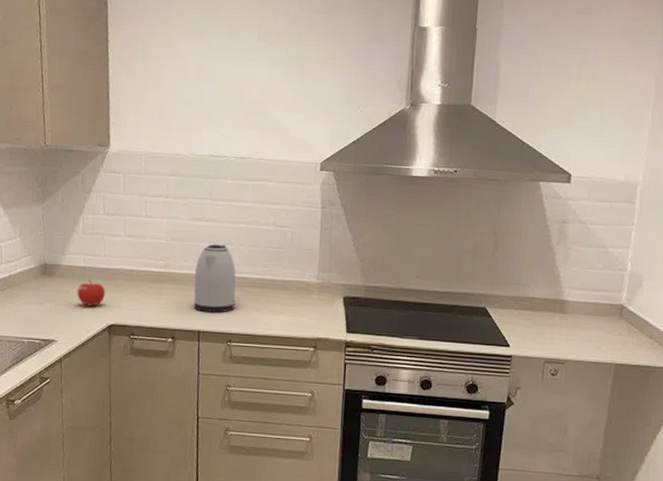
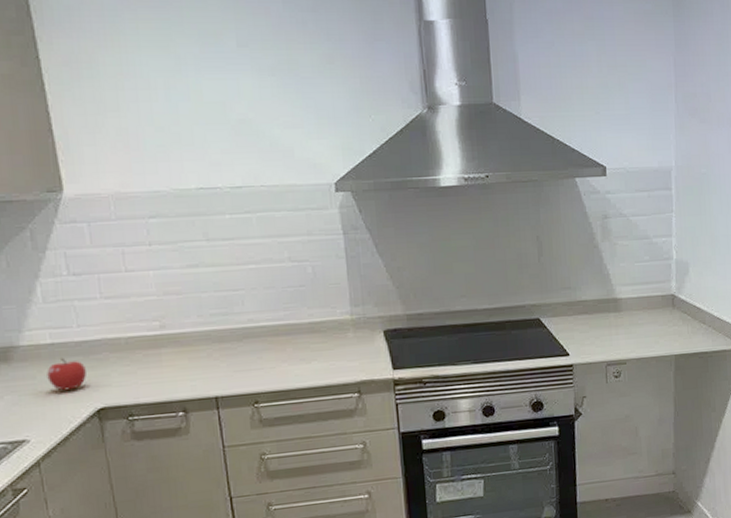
kettle: present [193,244,236,313] -> none [200,292,257,374]

